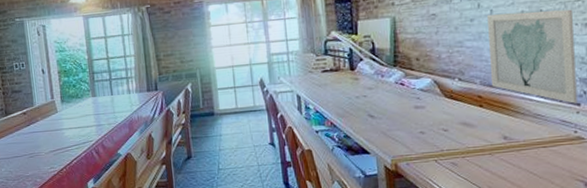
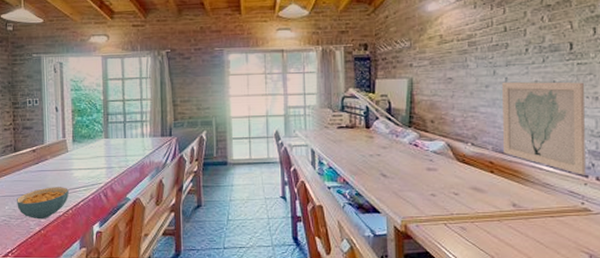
cereal bowl: none [12,146,62,180] -> present [17,187,69,220]

